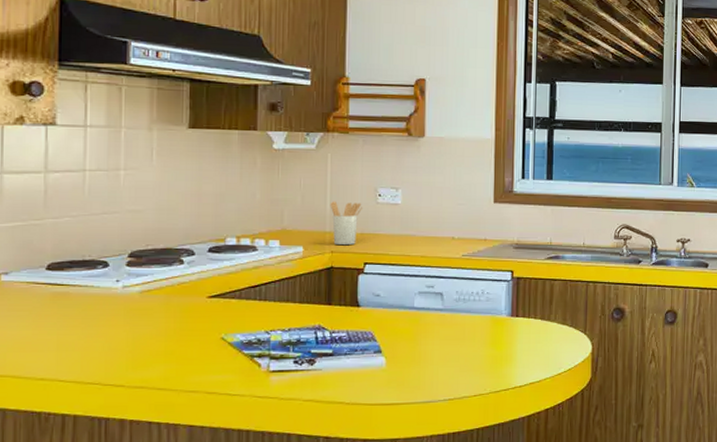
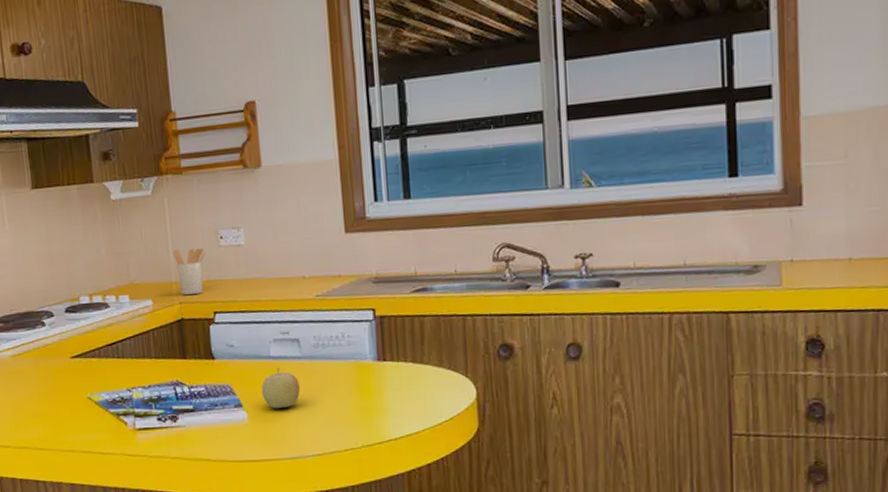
fruit: none [402,317,438,356] -> present [261,367,300,409]

